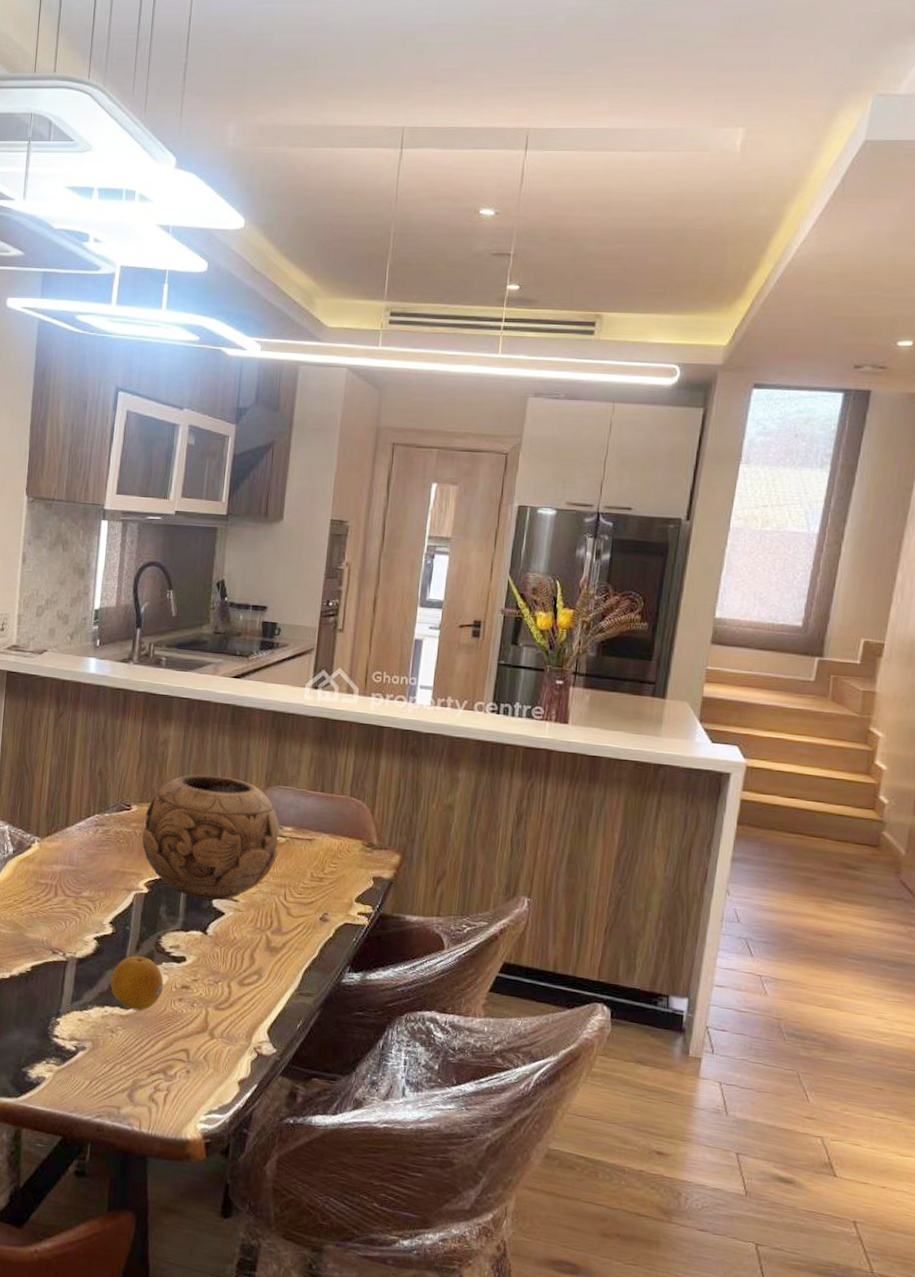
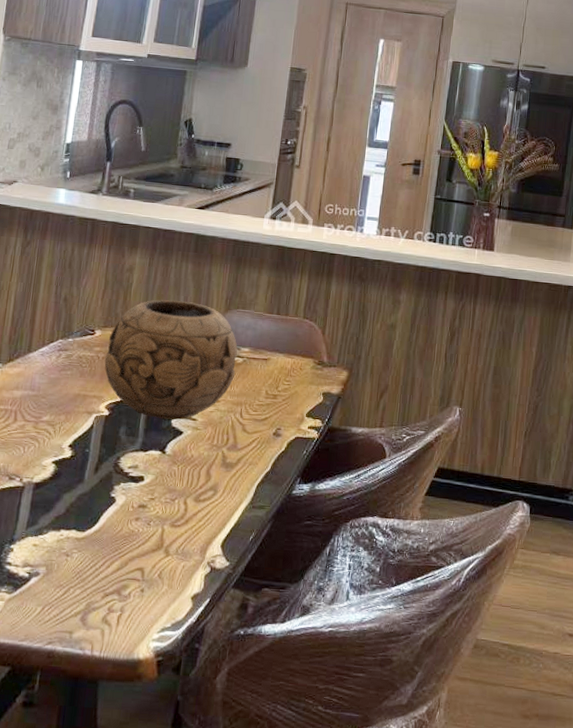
fruit: present [110,955,164,1011] -> none [67,477,121,533]

